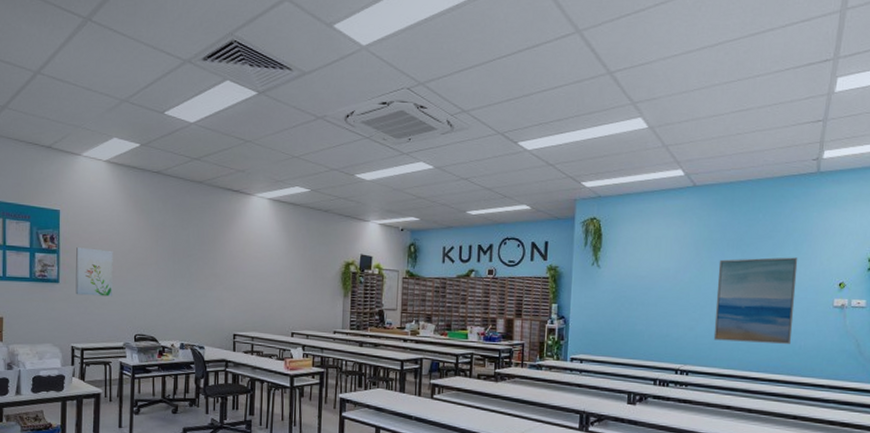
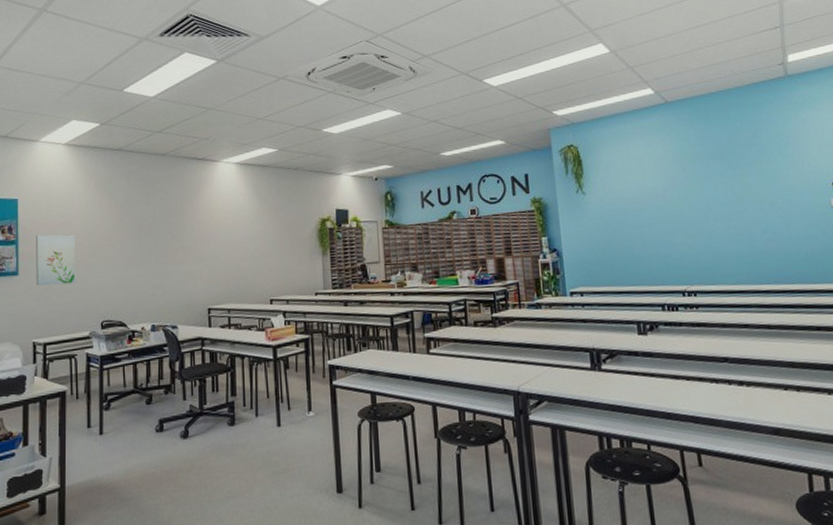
wall art: present [713,257,798,344] -> none [705,161,797,256]

